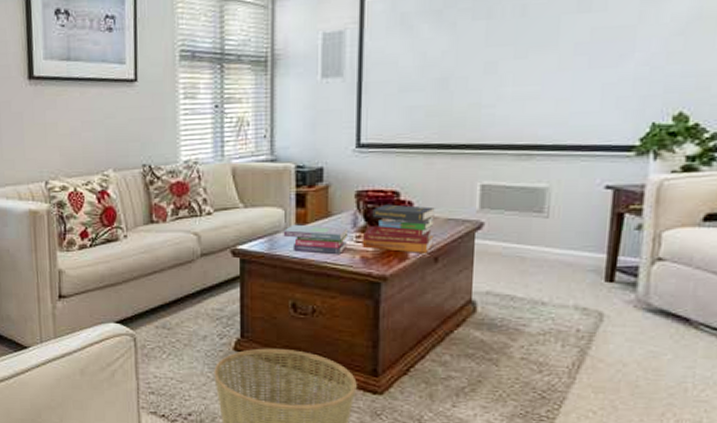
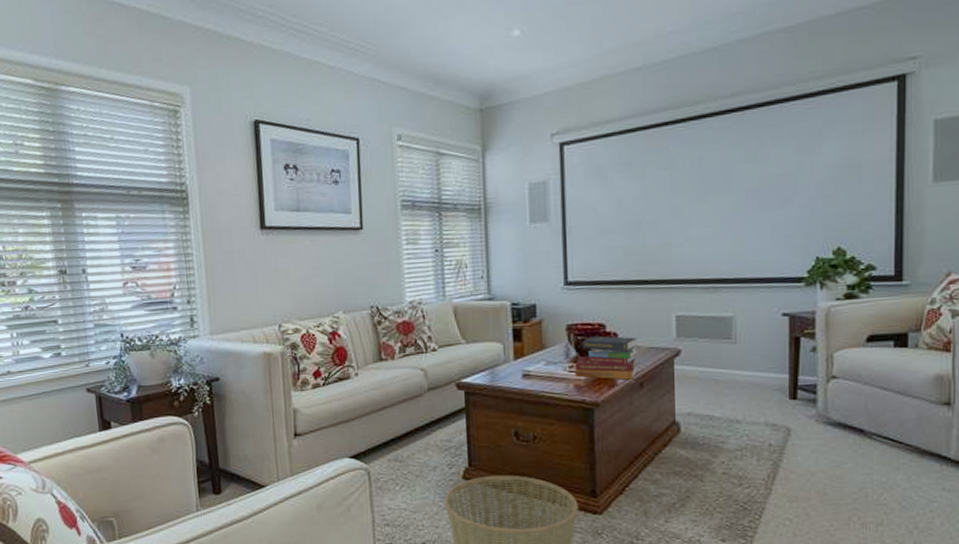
books: present [283,224,349,255] -> none [503,357,562,385]

